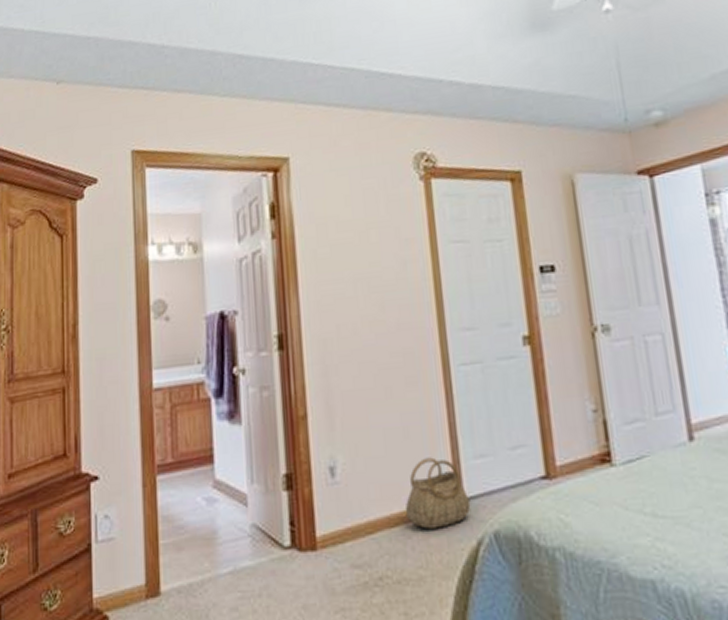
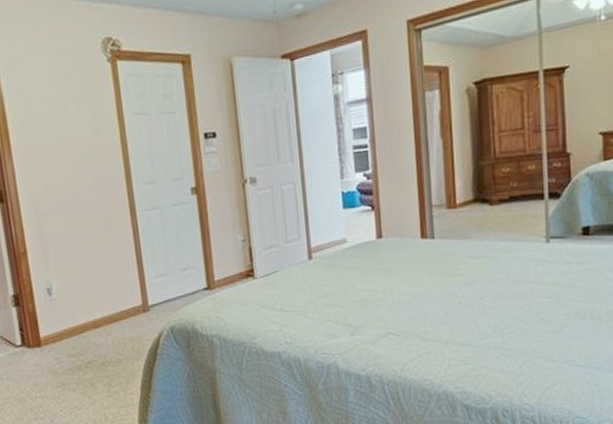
basket: present [405,457,471,529] -> none [105,278,154,328]

